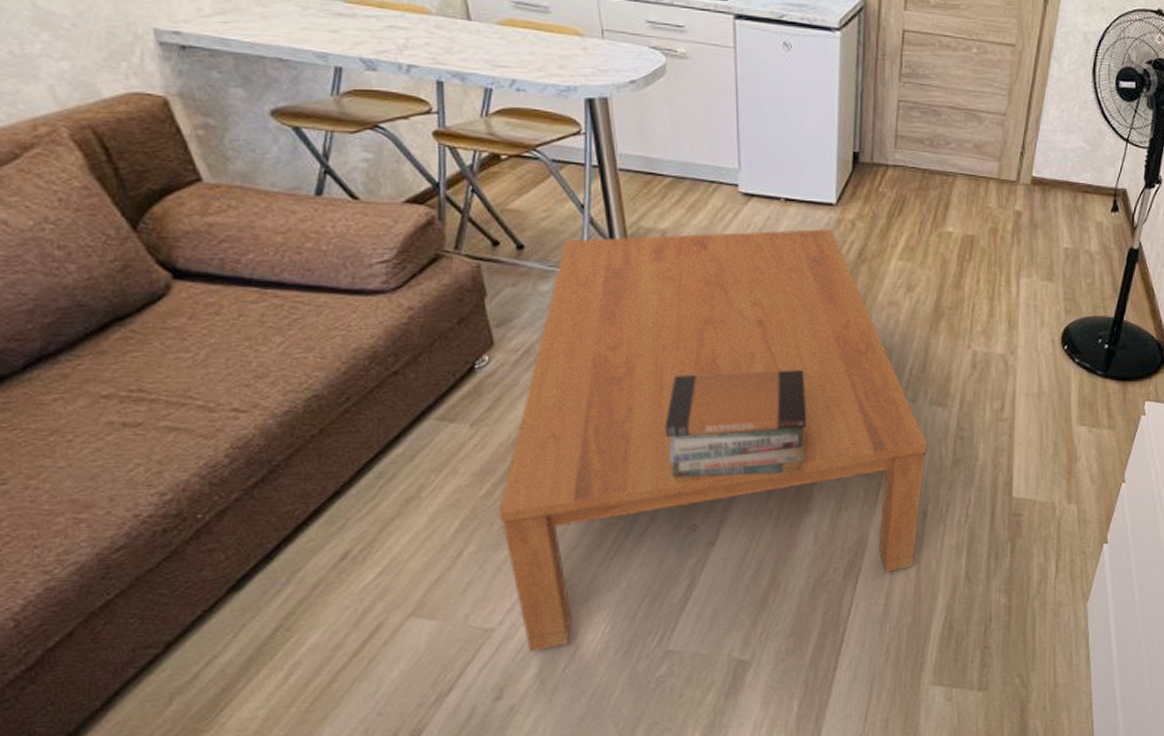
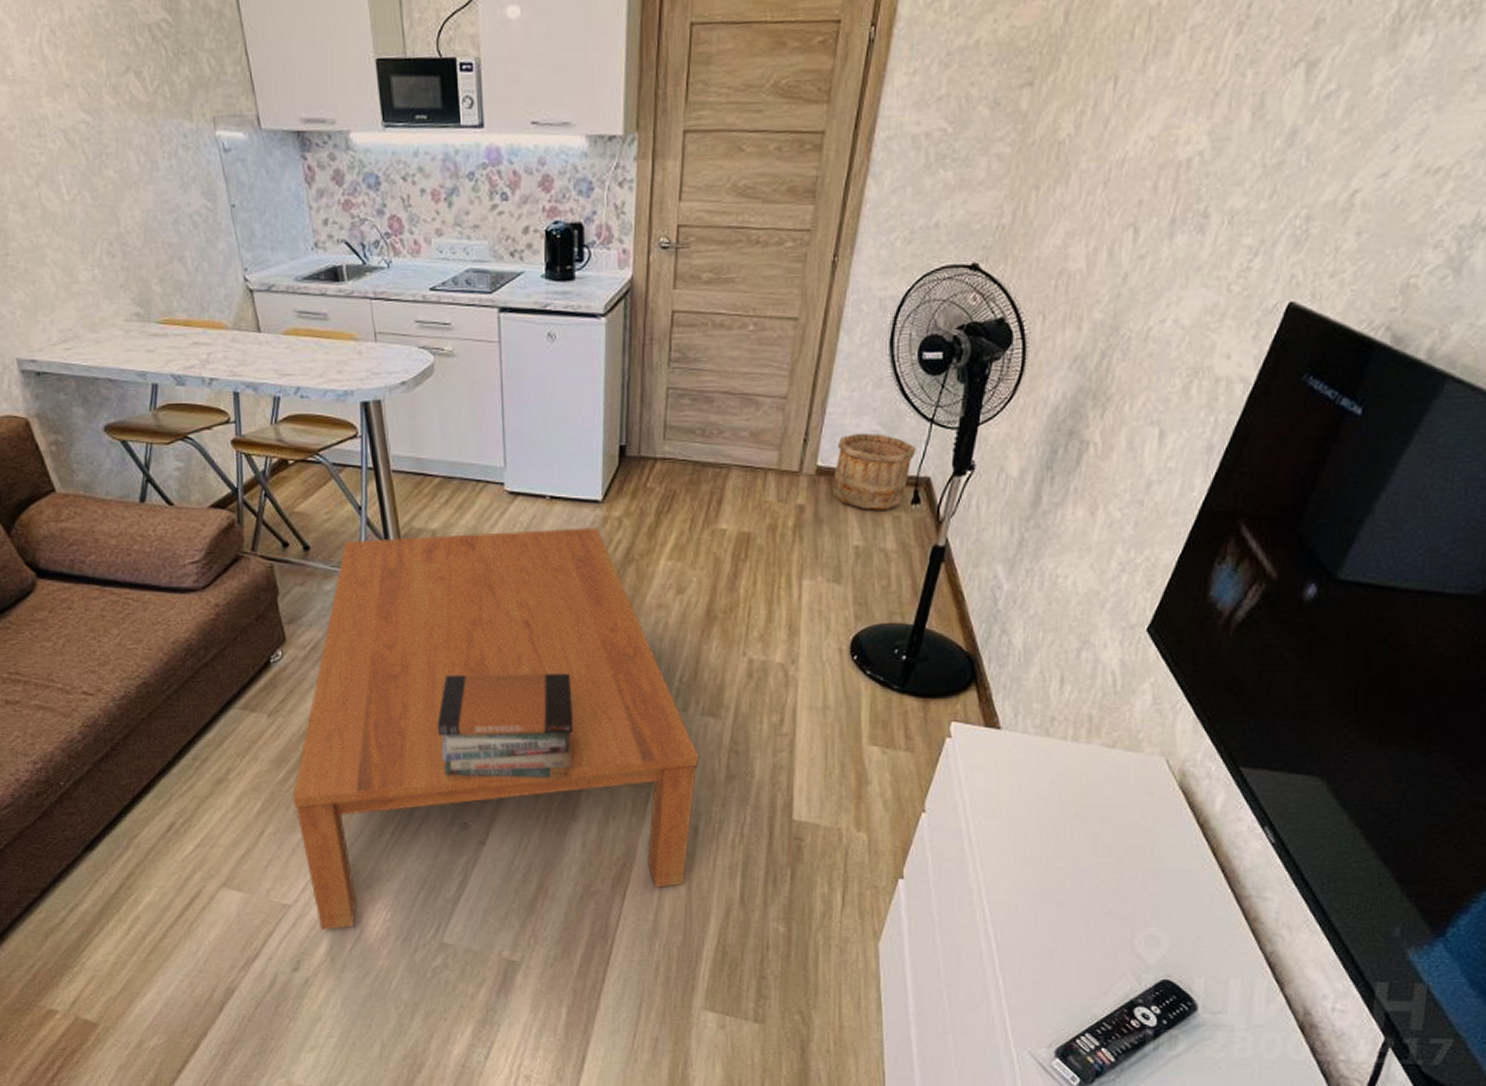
wooden bucket: none [1046,148,1115,217] -> present [833,433,916,510]

